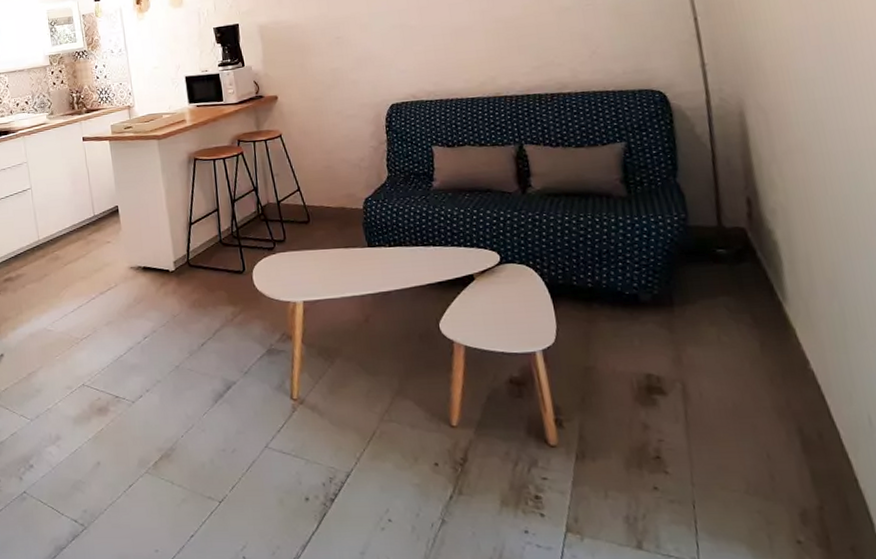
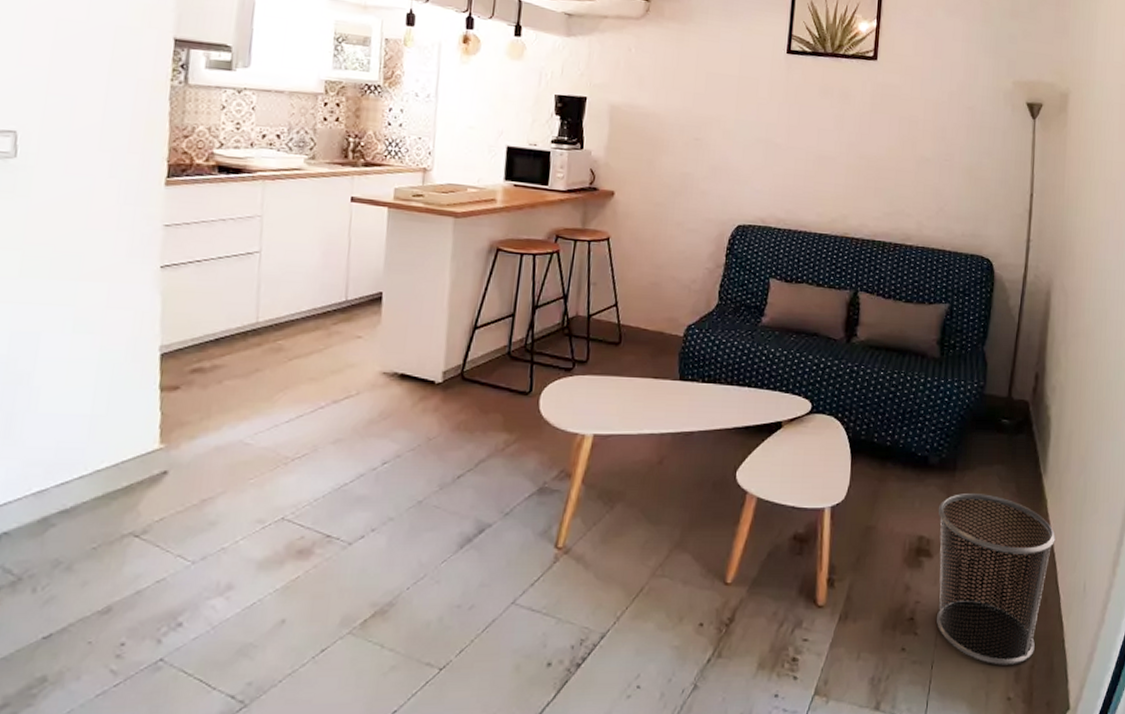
waste bin: none [662,327,820,506] -> present [937,494,1056,665]

